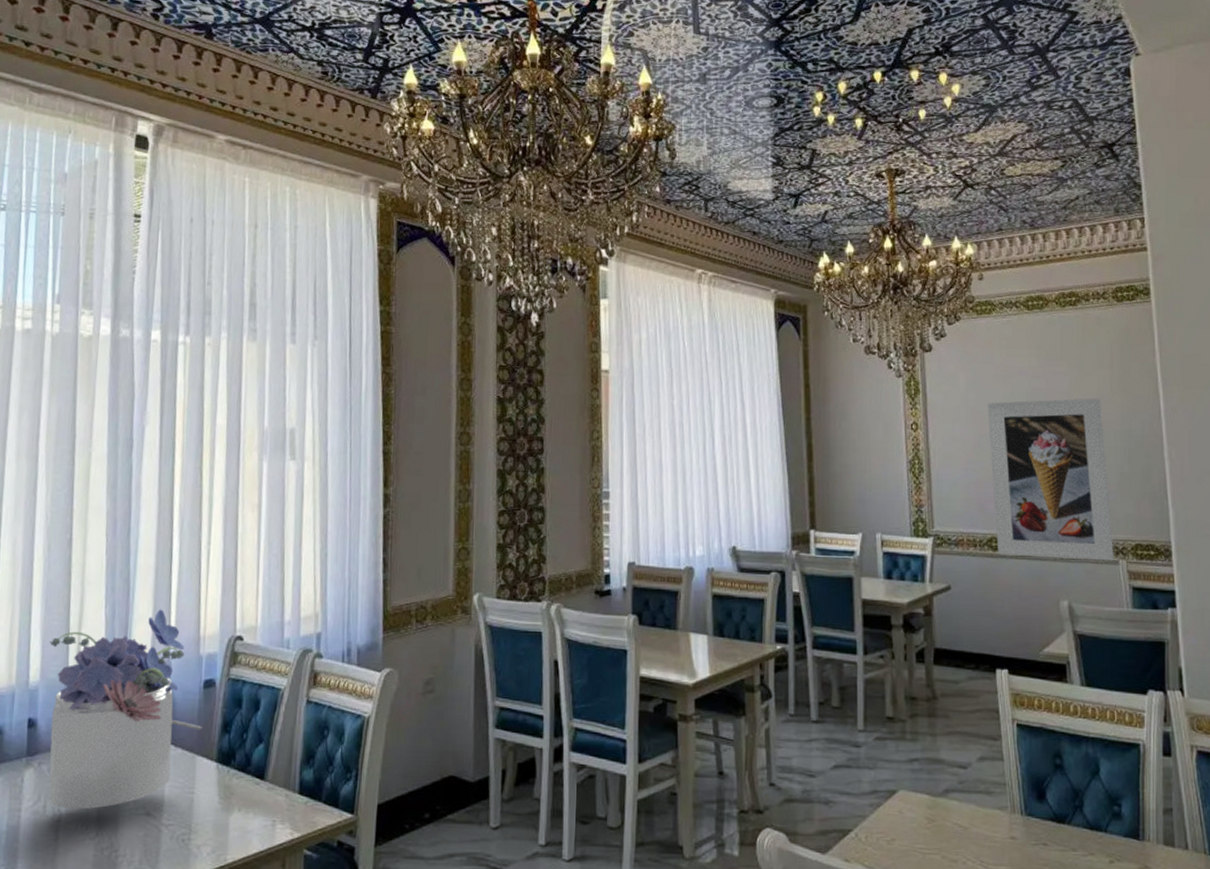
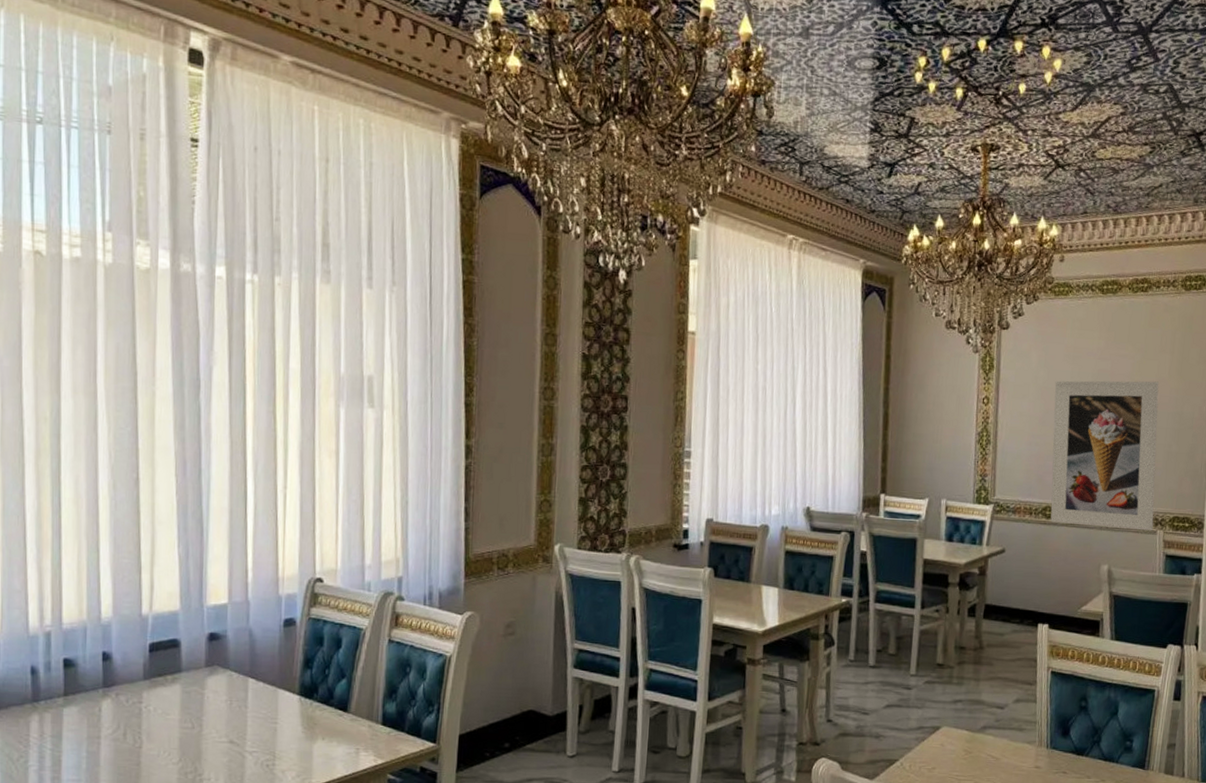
flower bouquet: present [48,609,202,810] -> none [120,550,283,738]

